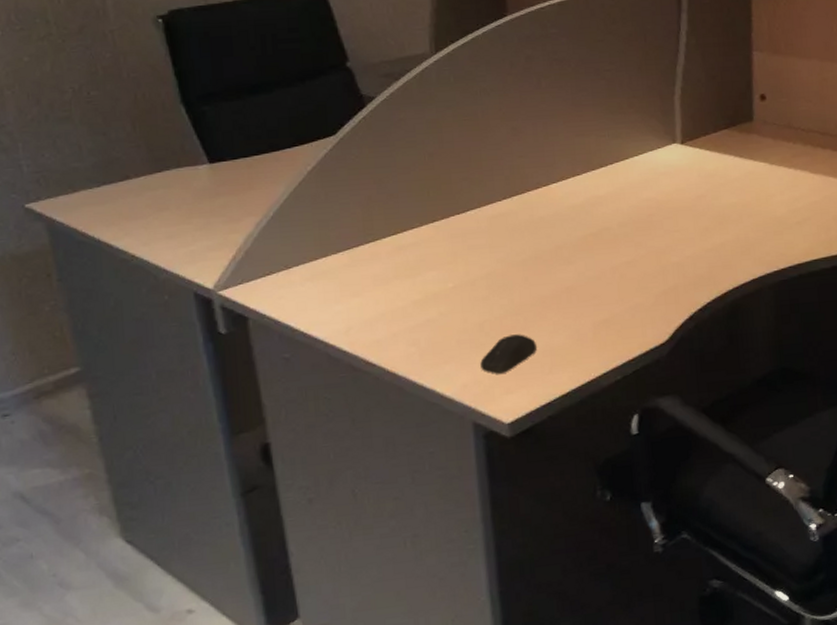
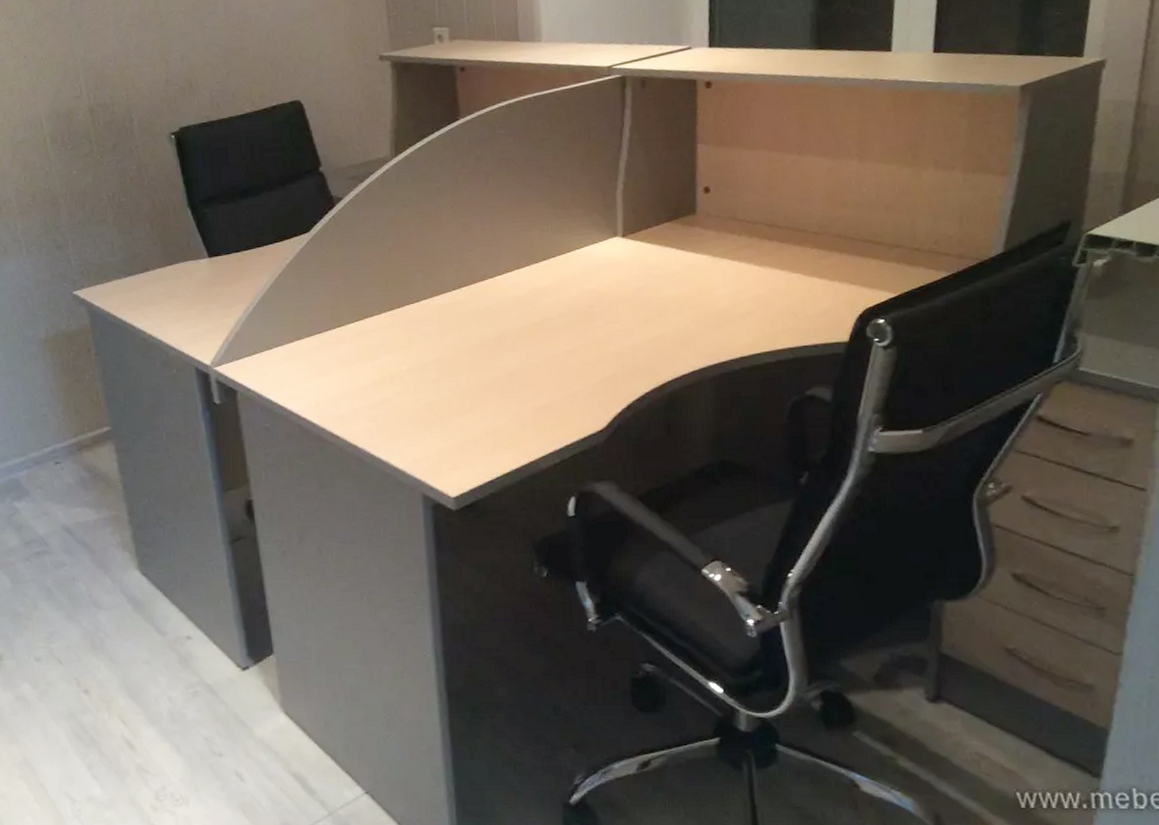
computer mouse: present [480,334,537,374] -> none [430,415,481,451]

